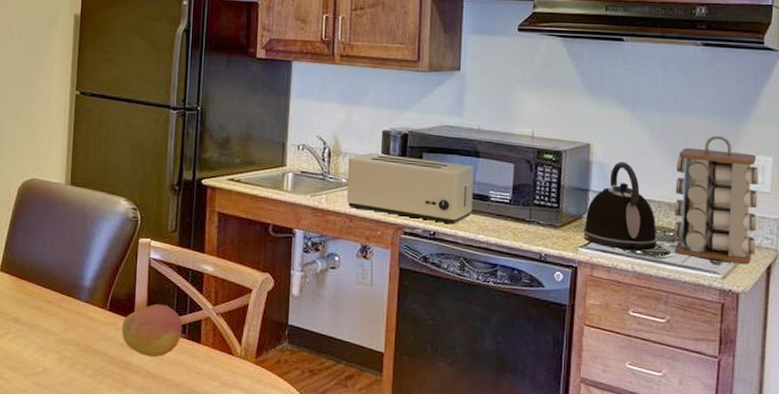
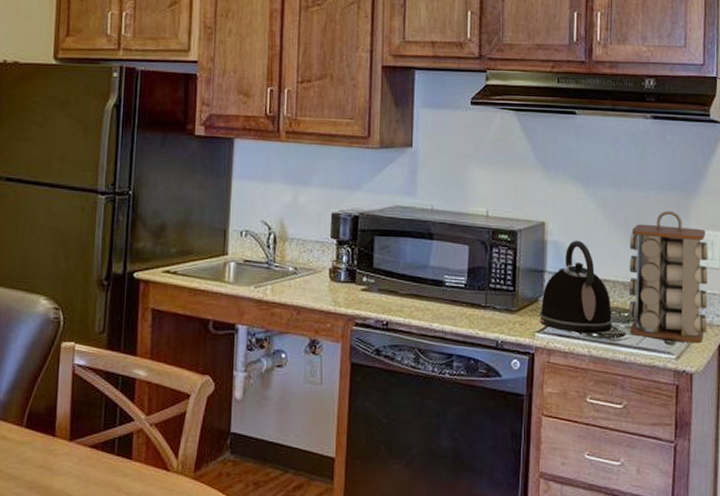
fruit: present [121,304,186,357] -> none [40,417,115,479]
toaster: present [346,152,474,225] -> none [293,237,428,313]

